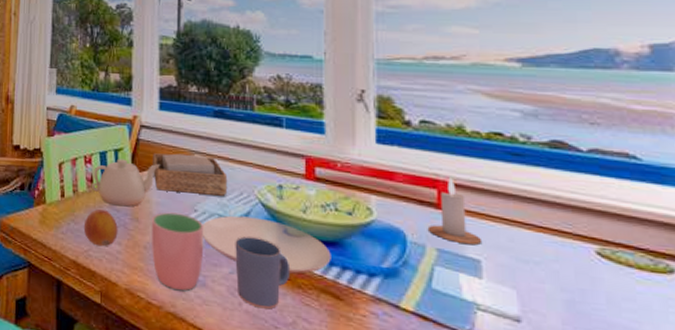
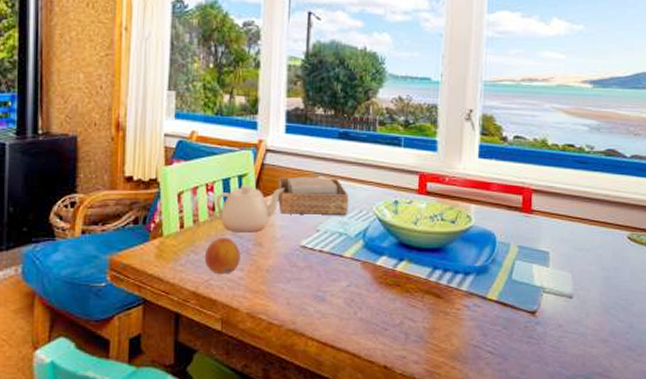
cup: present [151,212,204,291] -> none [274,234,326,307]
plate: present [203,215,331,275] -> none [324,232,436,281]
mug: present [235,236,291,309] -> none [352,251,401,314]
candle: present [427,177,483,245] -> none [512,184,552,240]

